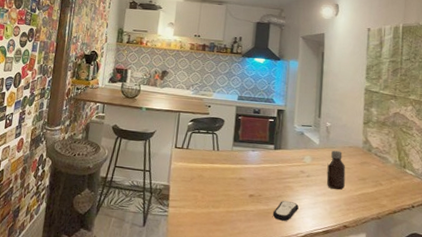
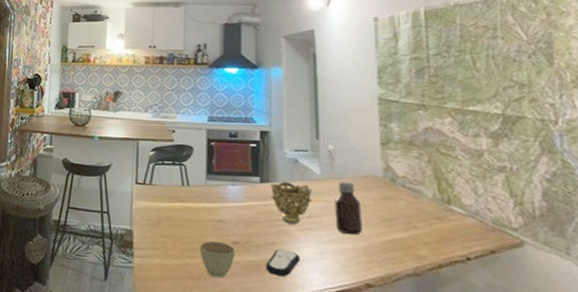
cup: none [223,194,251,223] -> present [200,240,235,278]
decorative bowl: none [281,149,313,182] -> present [271,182,313,225]

